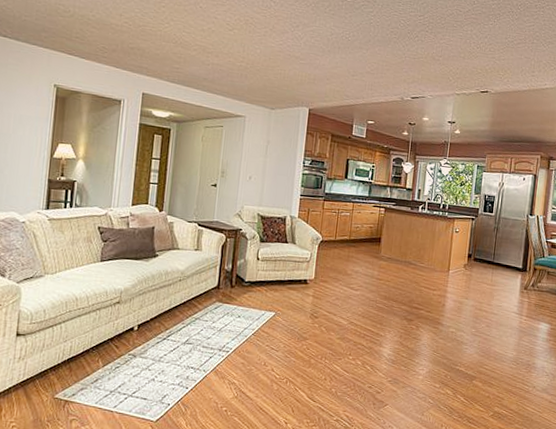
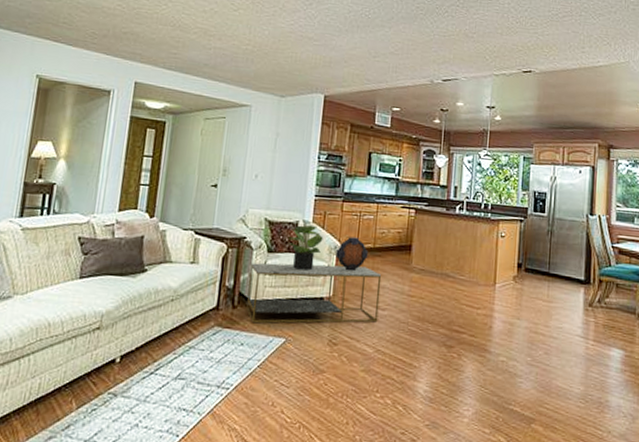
coffee table: none [242,250,356,300] -> present [246,263,382,324]
potted plant: none [278,219,307,258] -> present [288,224,323,271]
shield: none [317,230,345,259] -> present [336,237,369,272]

